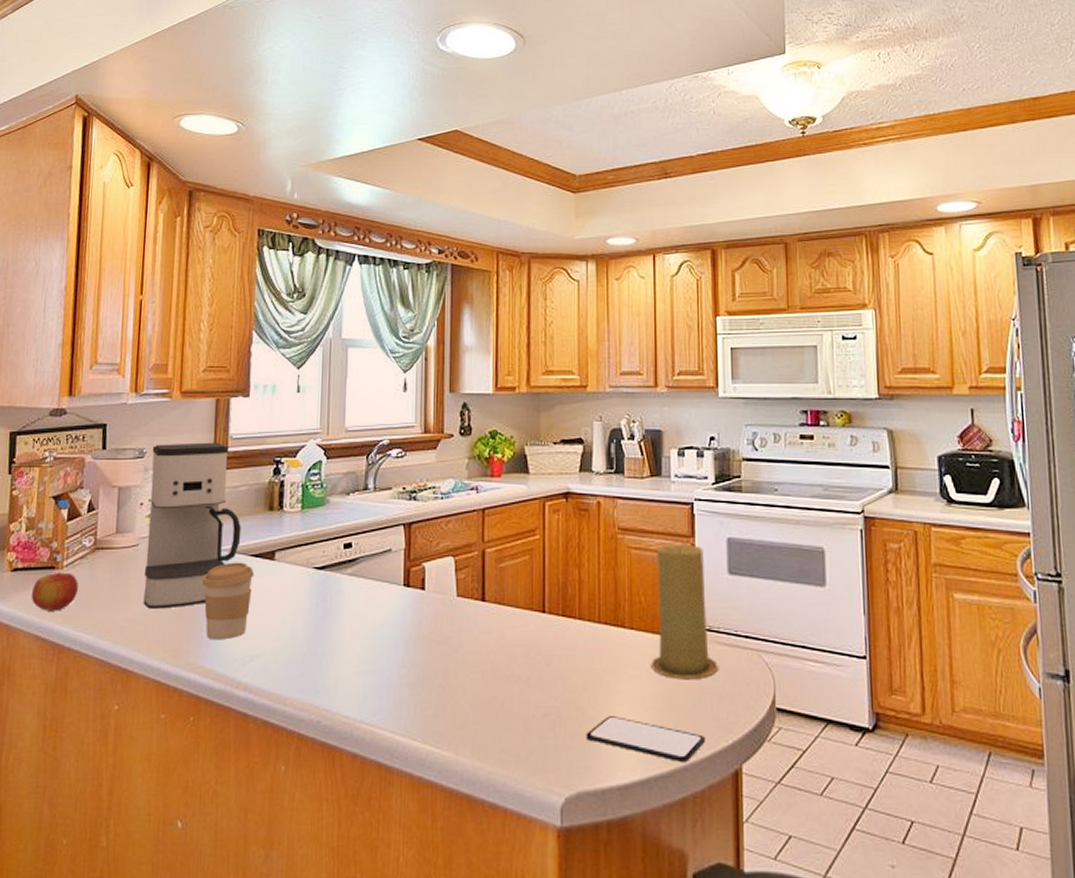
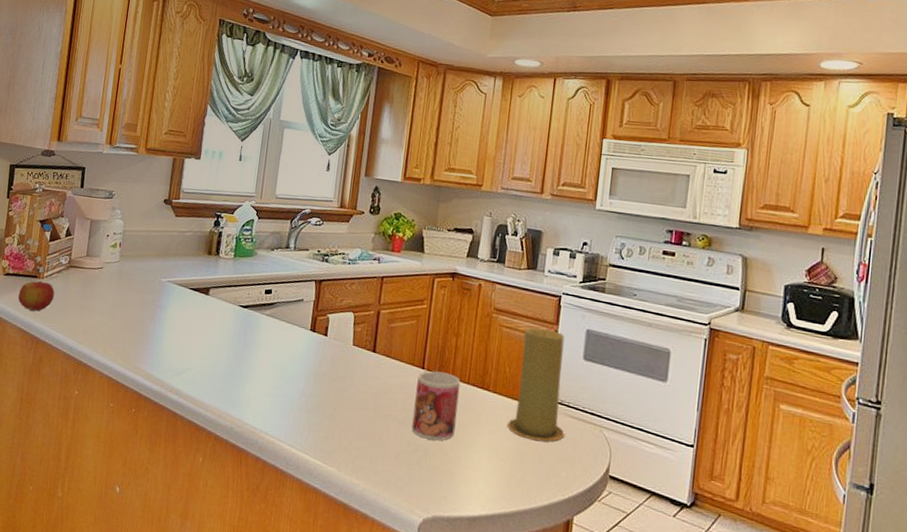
coffee maker: present [143,442,241,609] -> none [103,189,185,322]
coffee cup: present [202,562,255,640] -> none [150,292,192,353]
mug: none [539,613,590,698] -> present [412,371,461,441]
smartphone: present [586,716,705,762] -> none [446,460,545,507]

